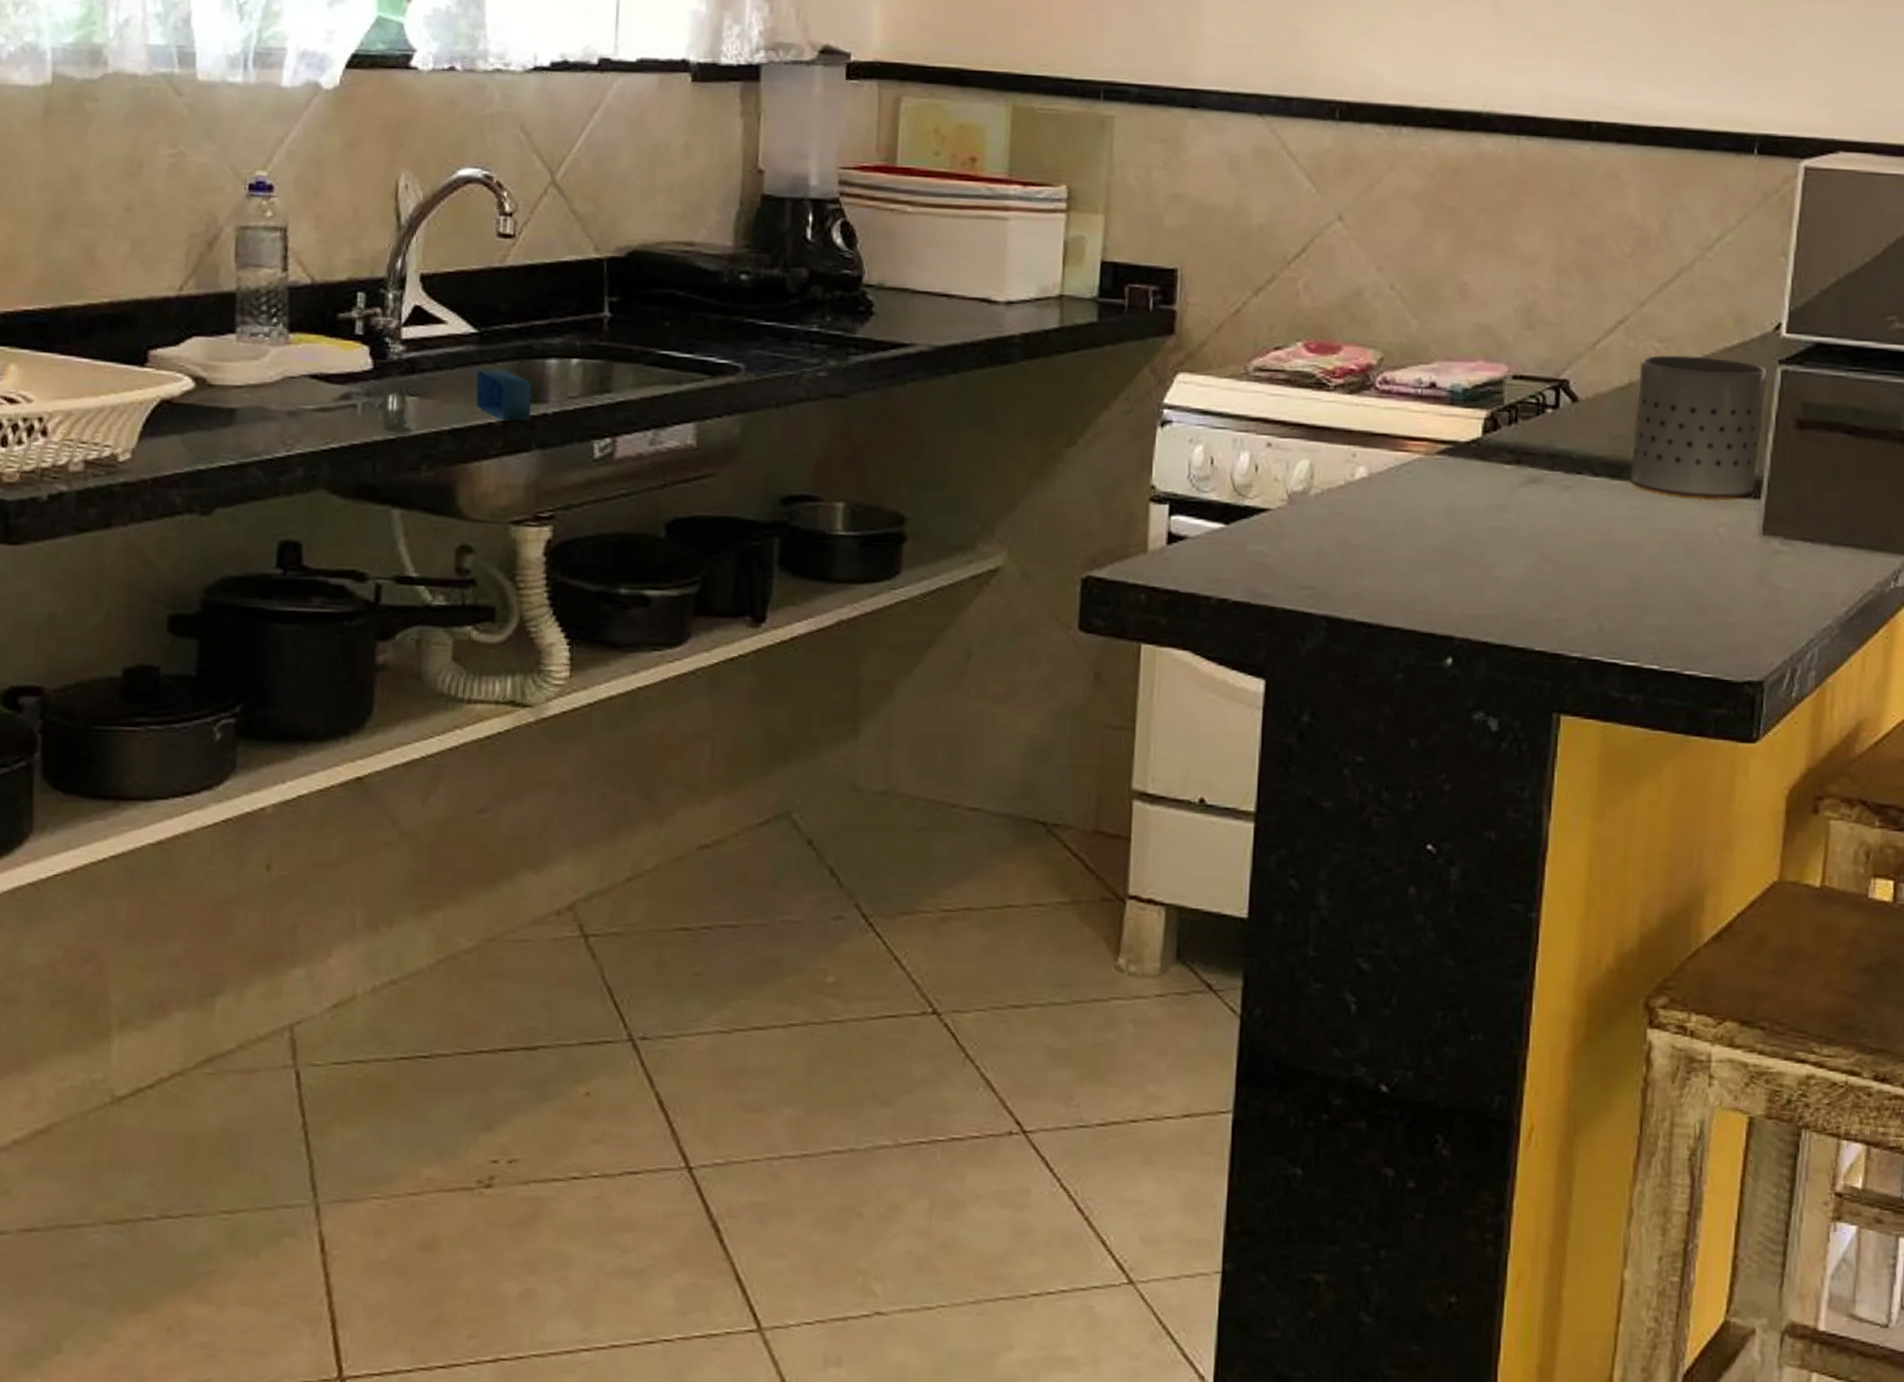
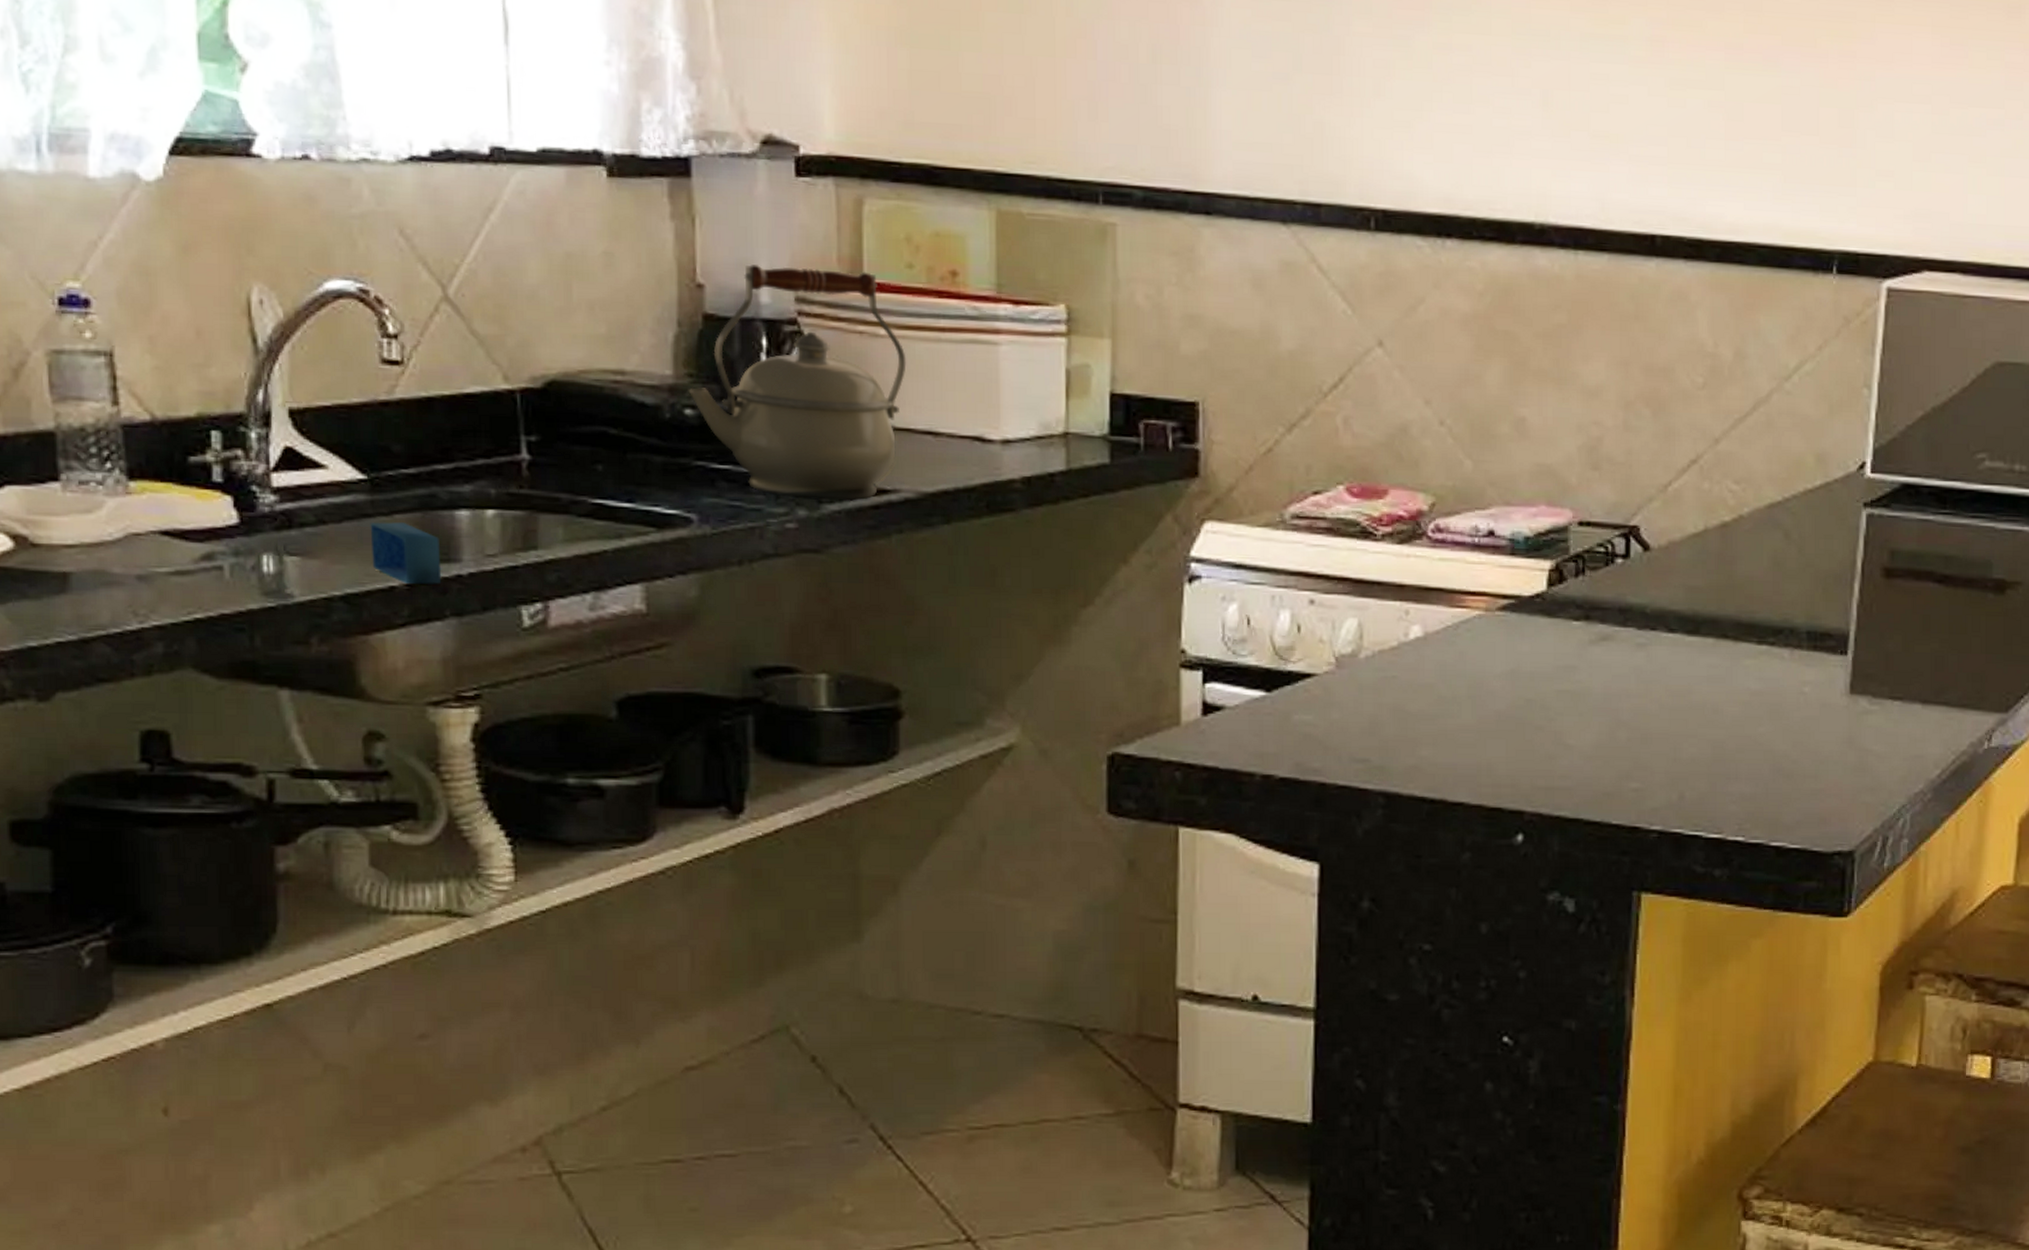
kettle: none [744,153,929,354] -> present [688,265,907,502]
mug: present [1630,355,1768,500] -> none [1708,497,1852,656]

